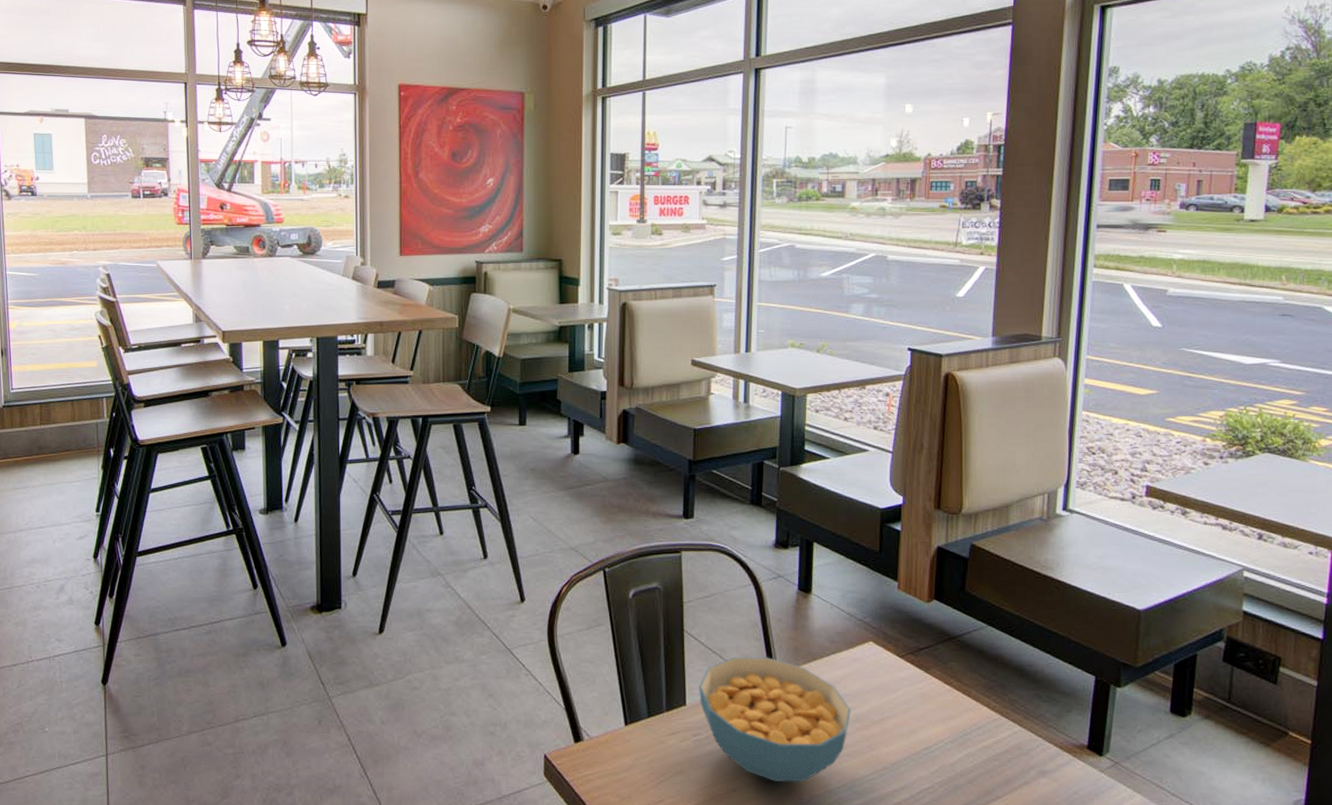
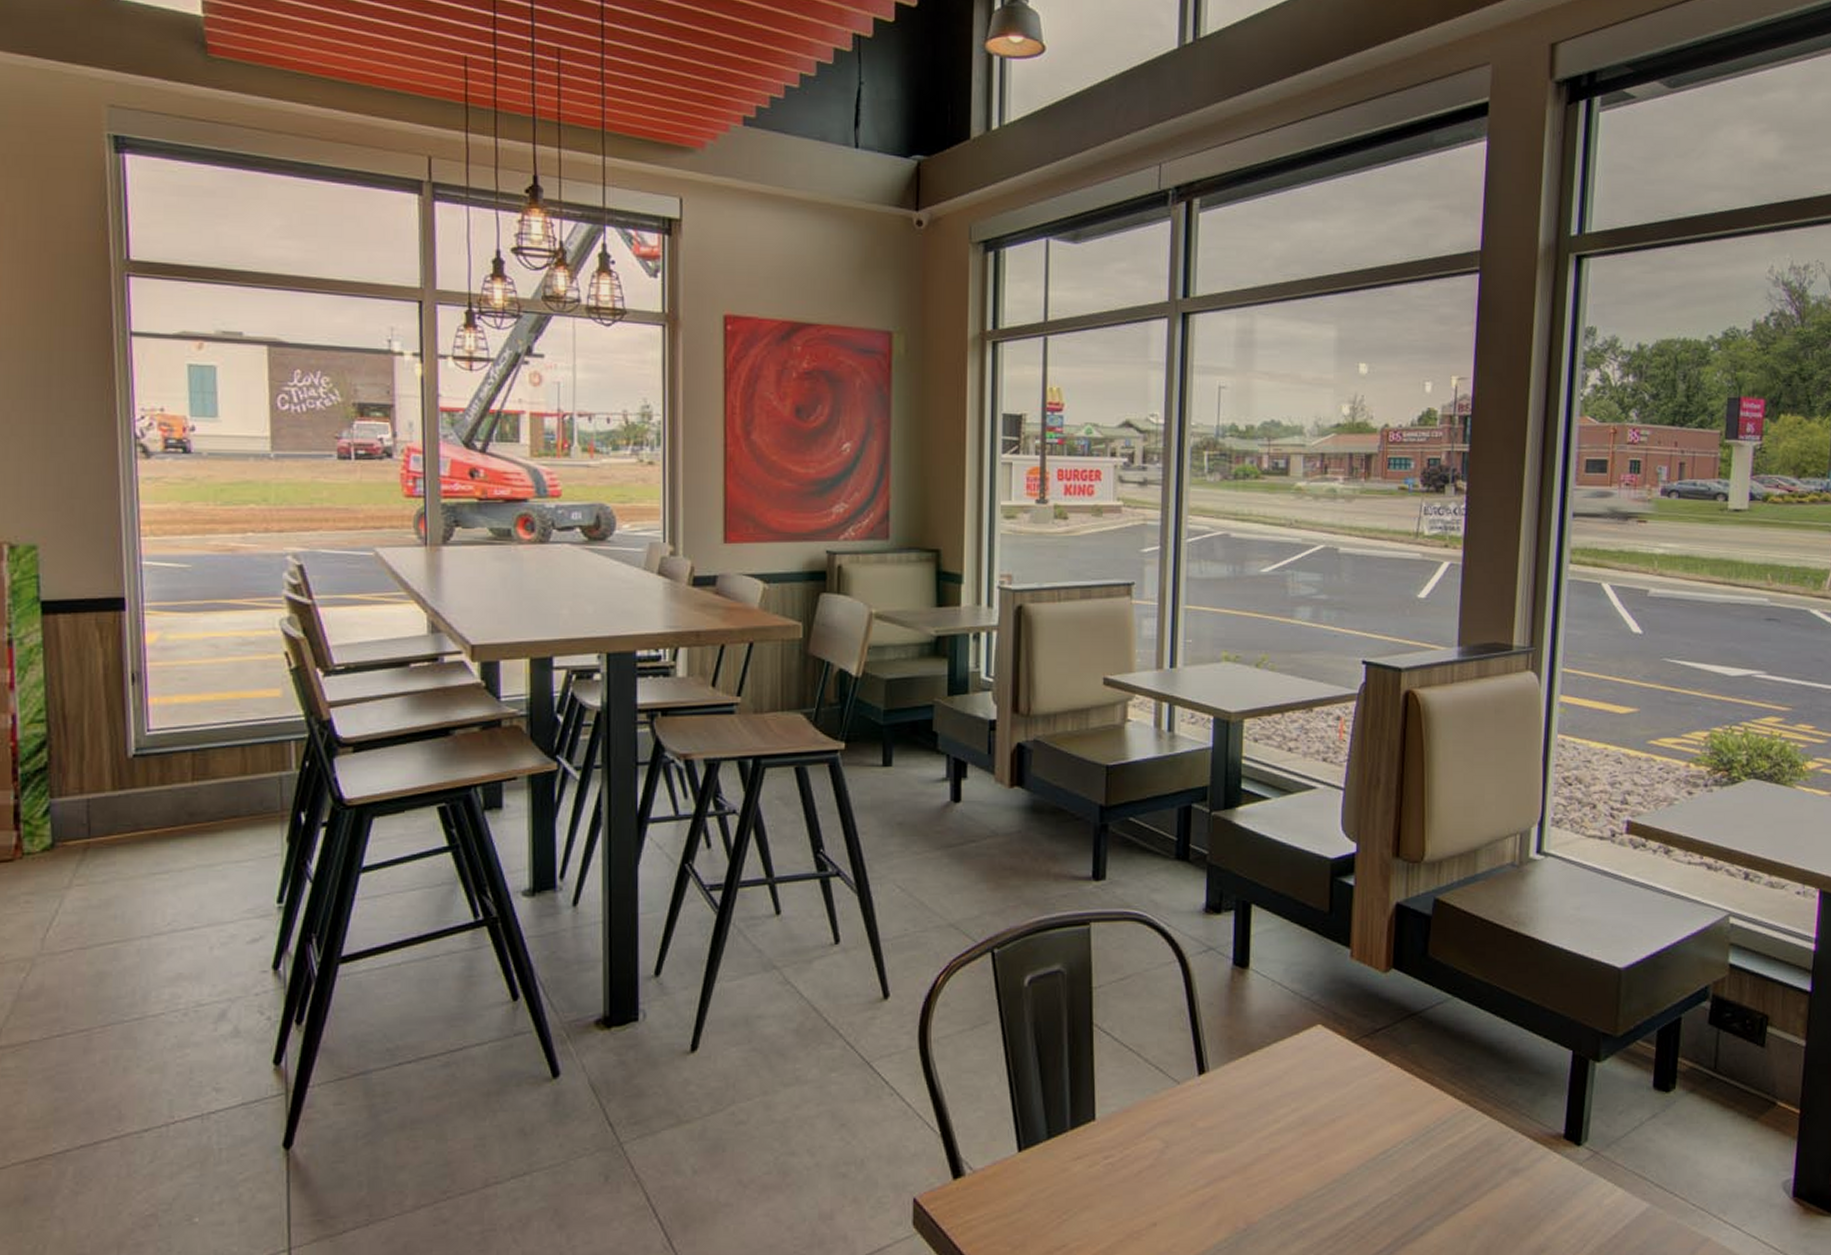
cereal bowl: present [699,656,851,782] -> none [1112,1050,1295,1209]

